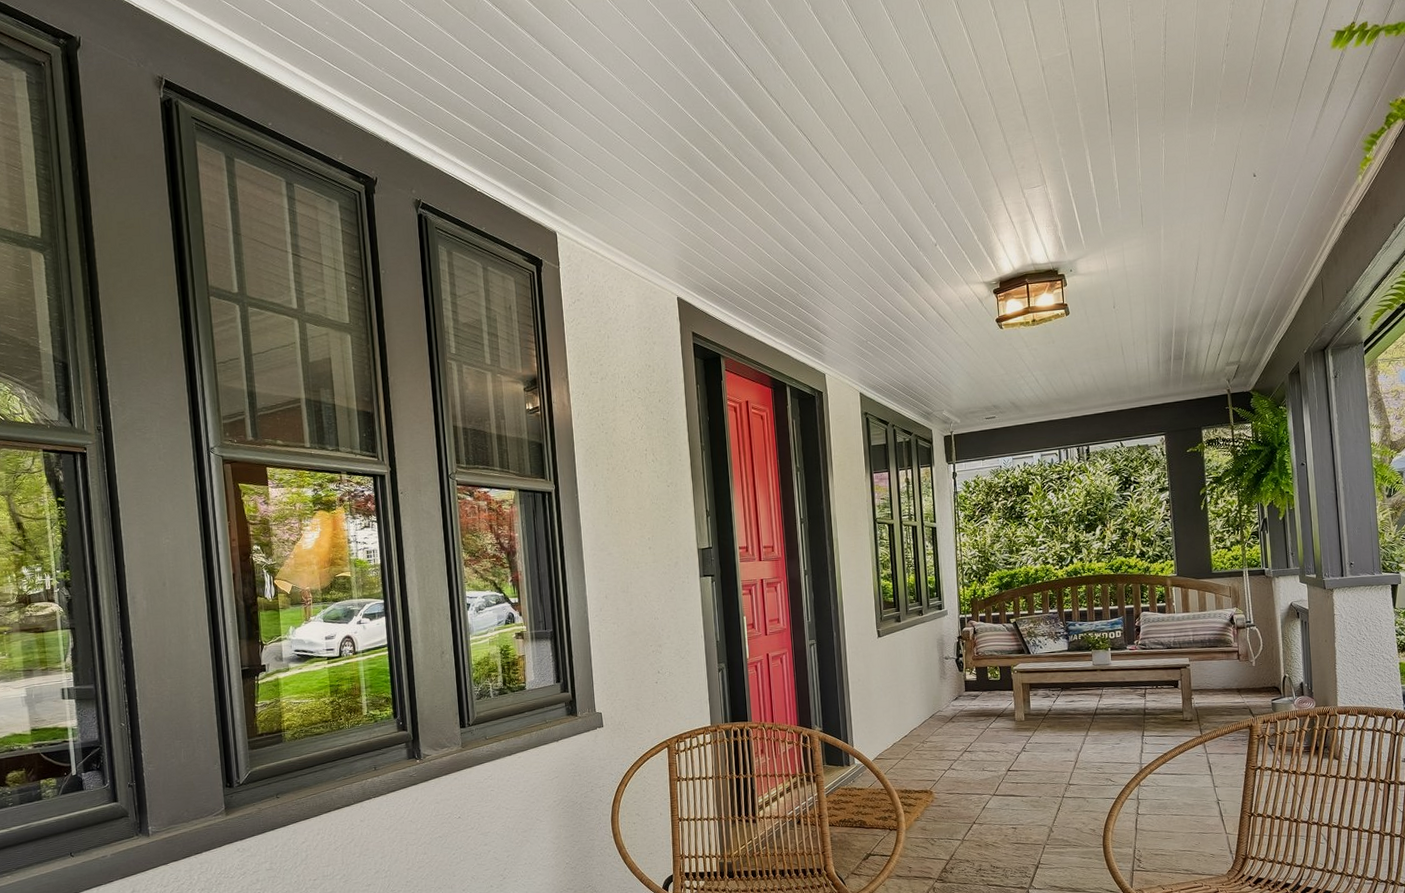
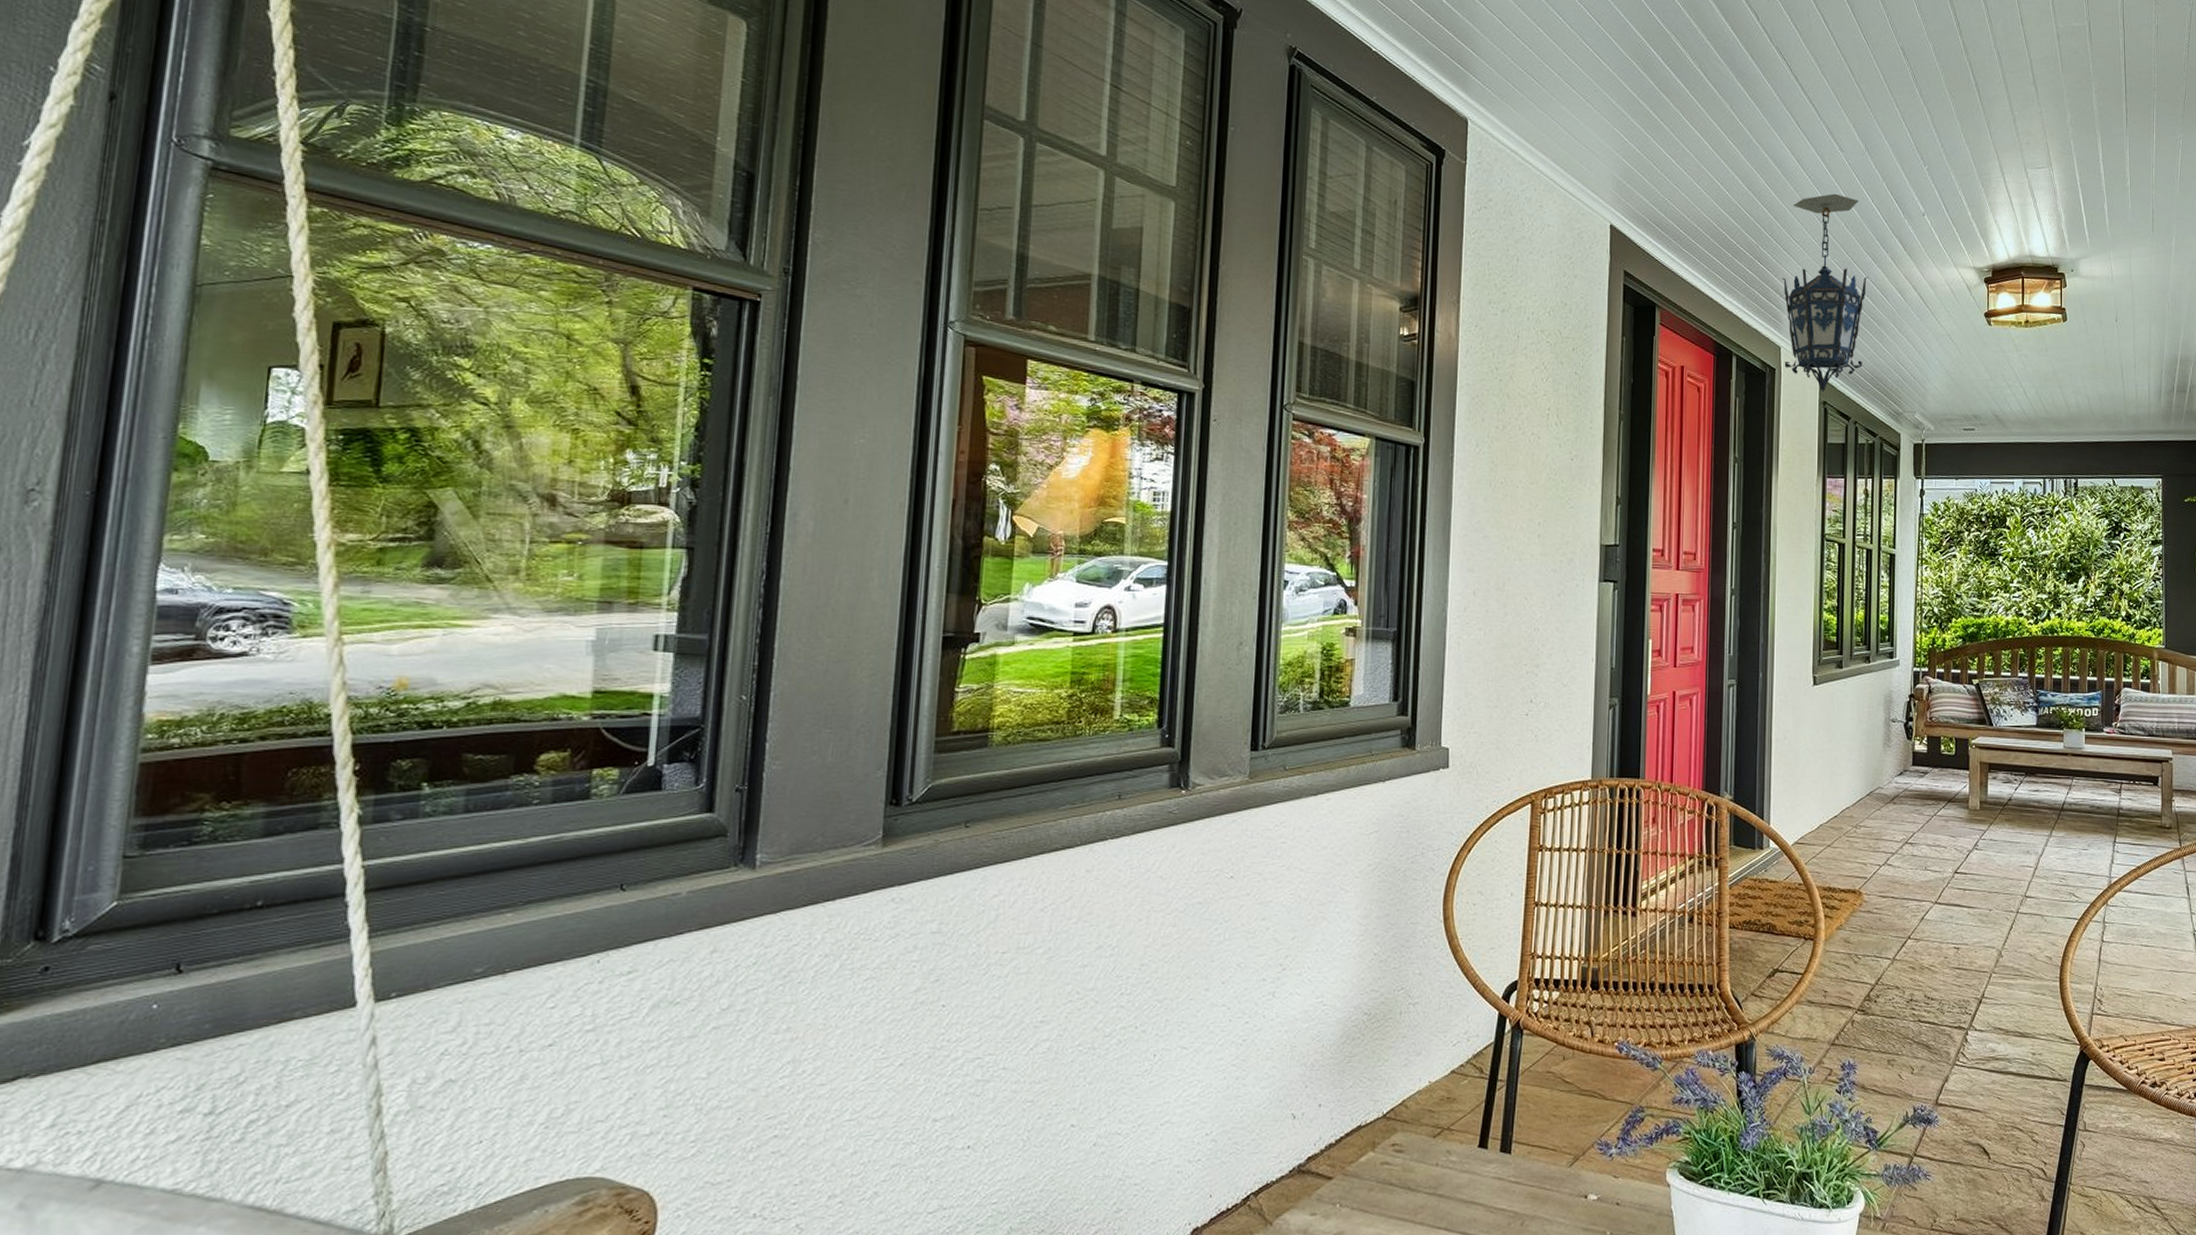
hanging lantern: none [821,240,895,405] -> present [1782,193,1868,392]

